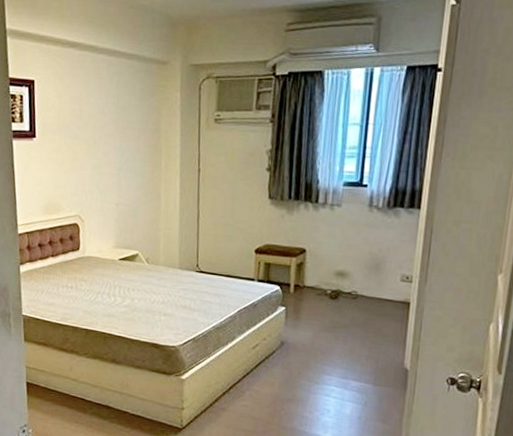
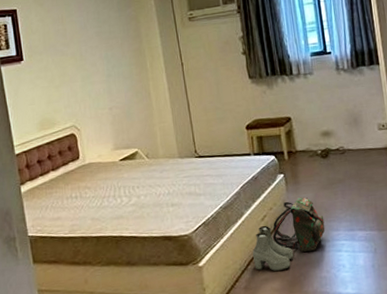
boots: none [236,353,279,401] -> present [252,225,294,271]
backpack: none [260,334,319,389] -> present [272,197,326,252]

